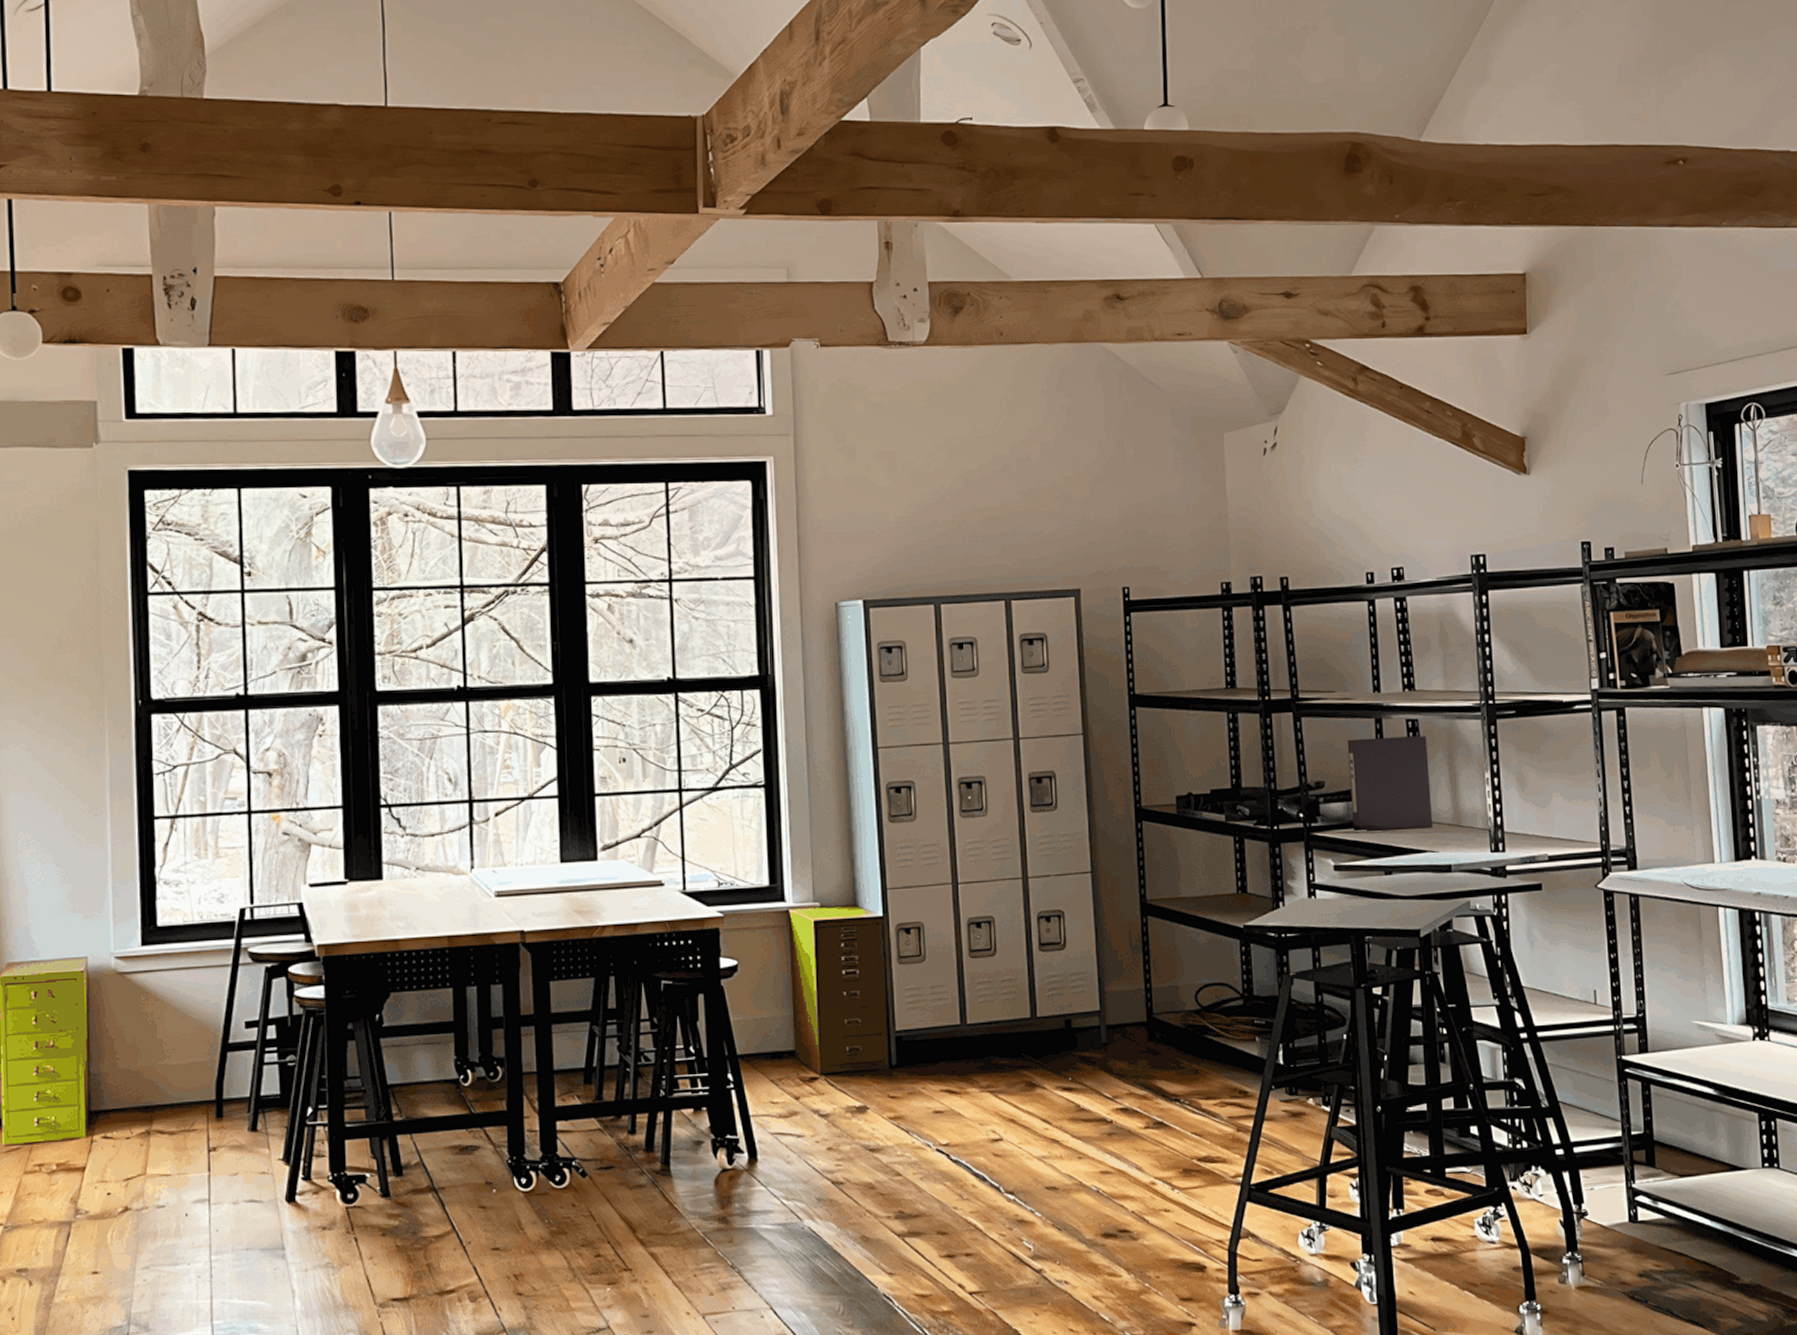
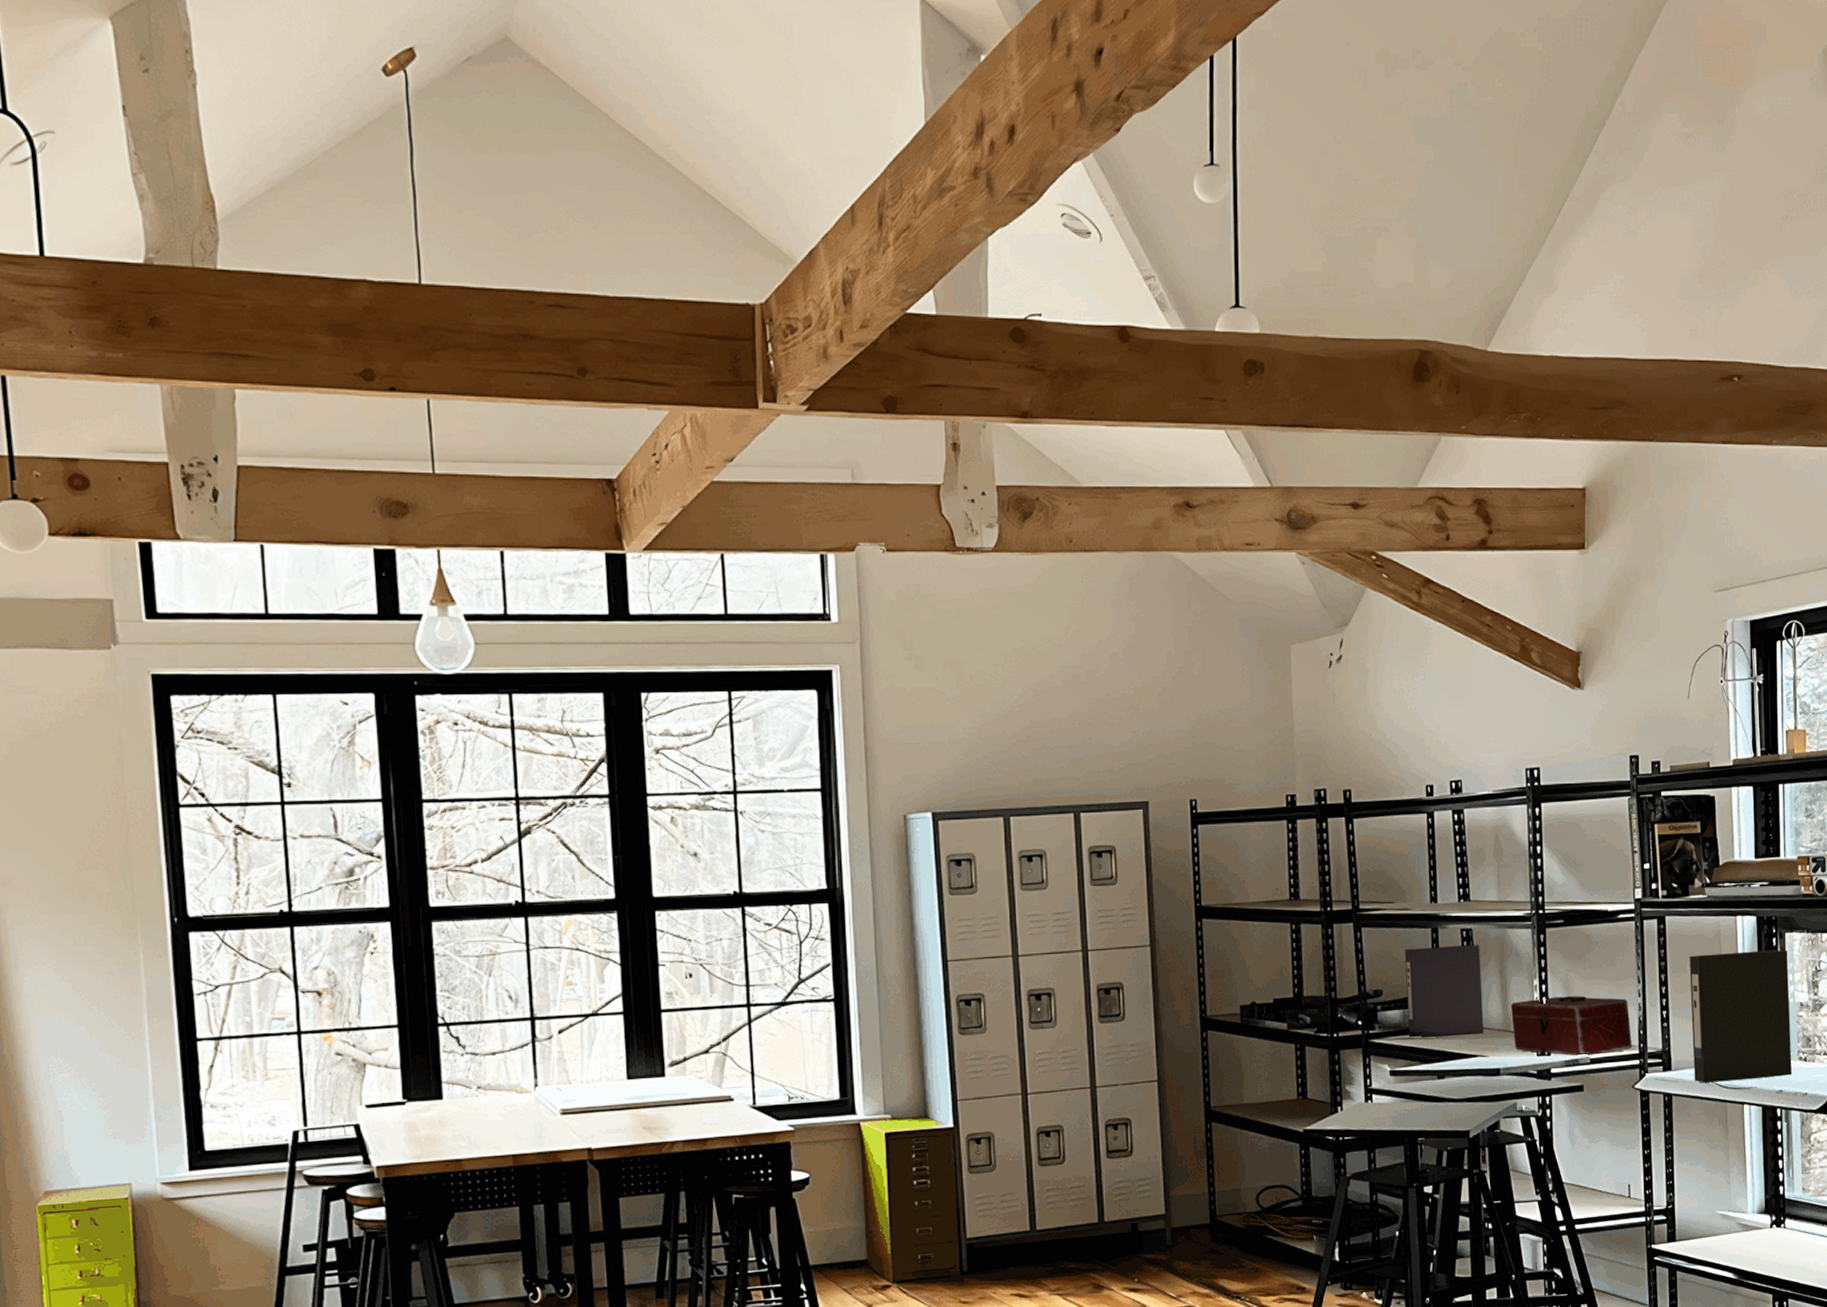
toolbox: none [1462,789,1594,854] -> present [1511,995,1633,1057]
binder: none [1652,743,1771,883] -> present [1689,950,1793,1083]

